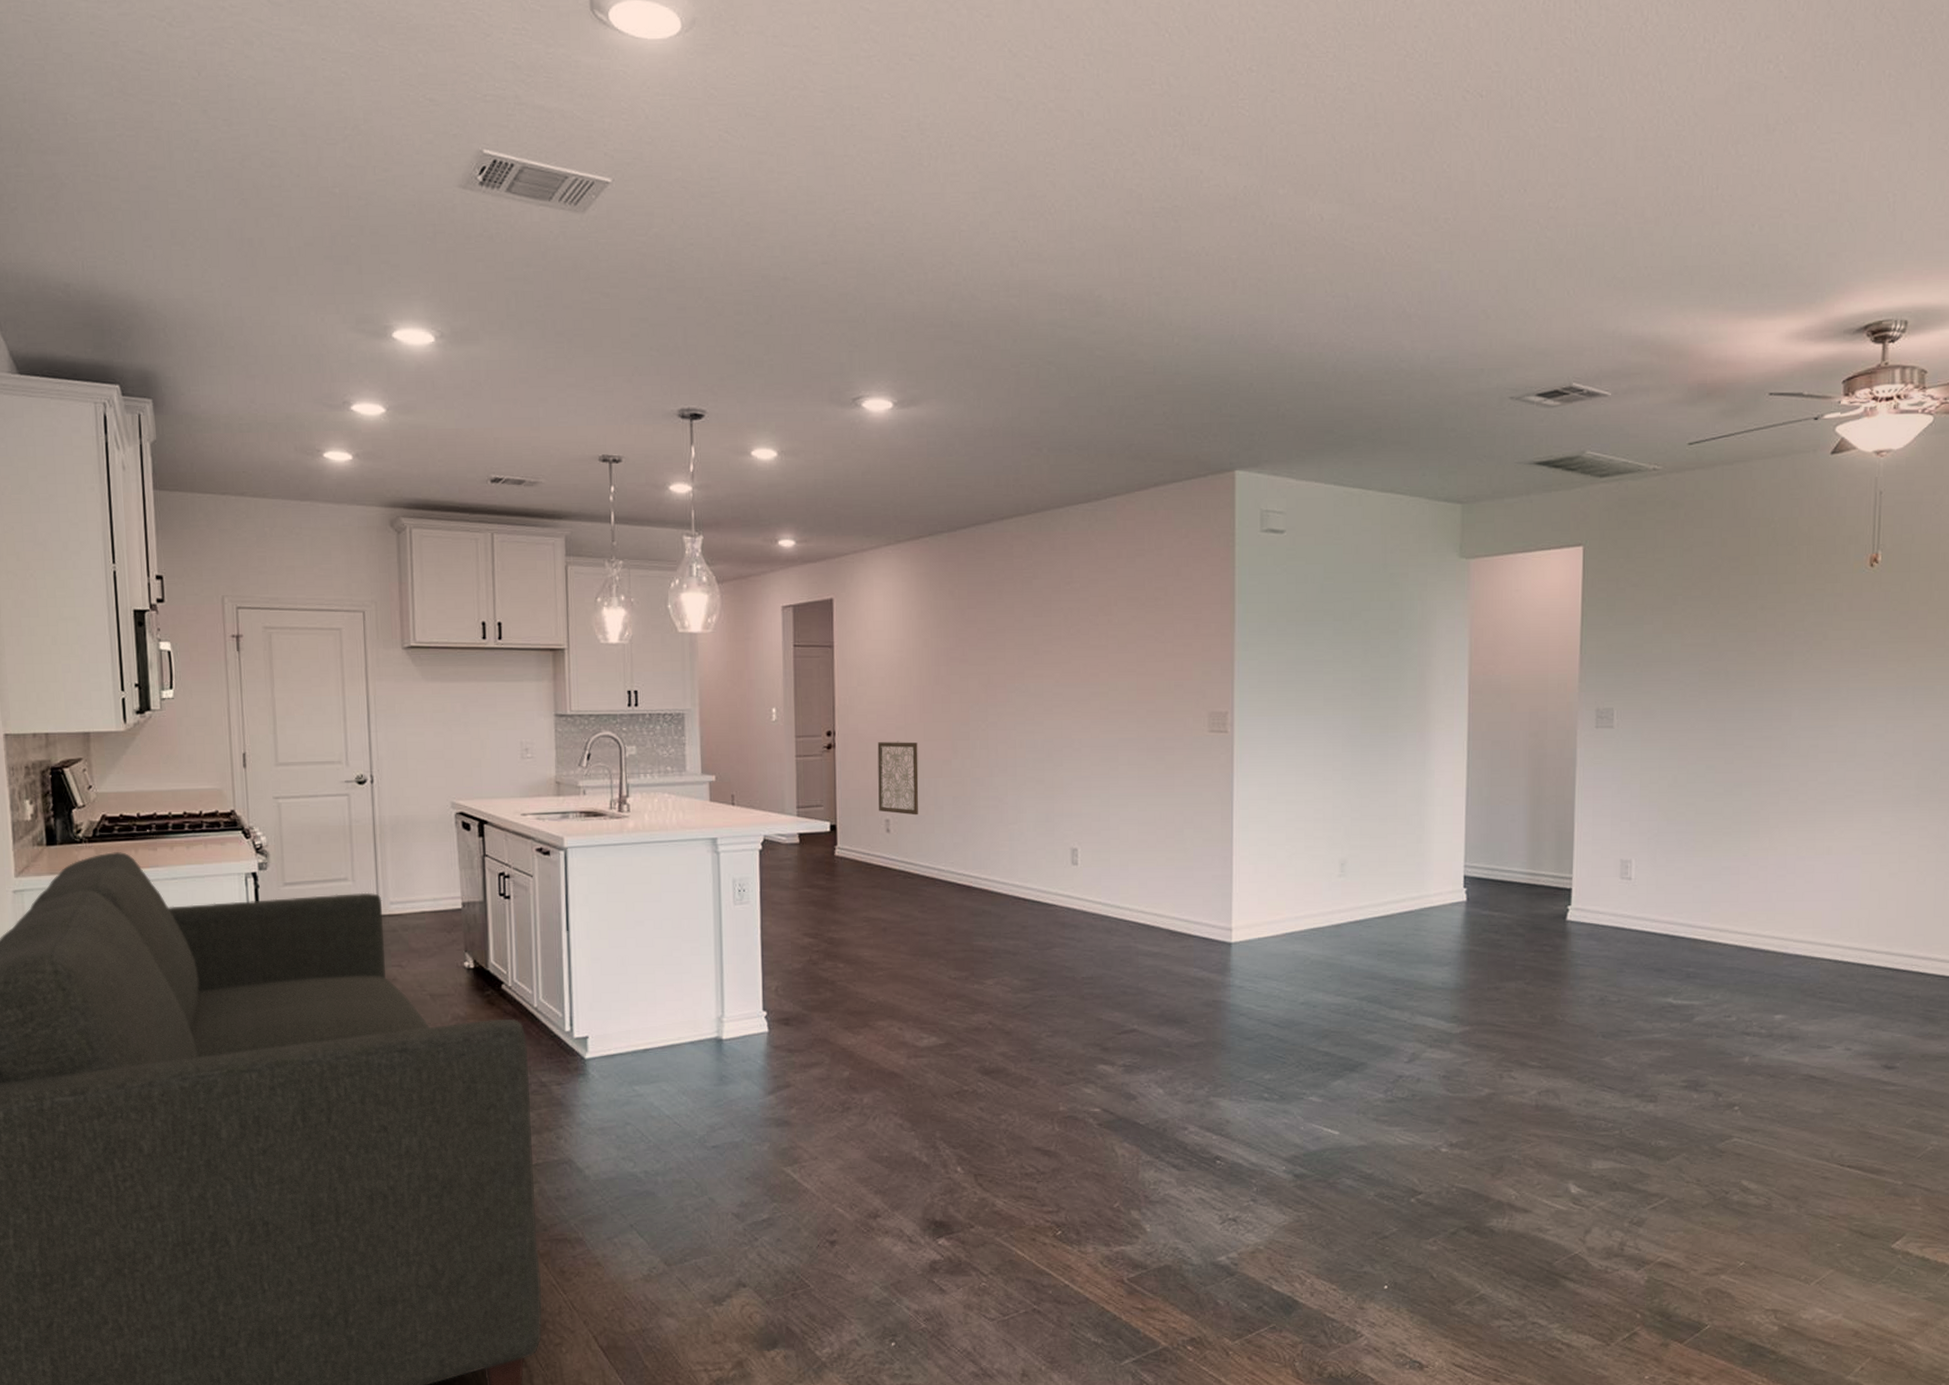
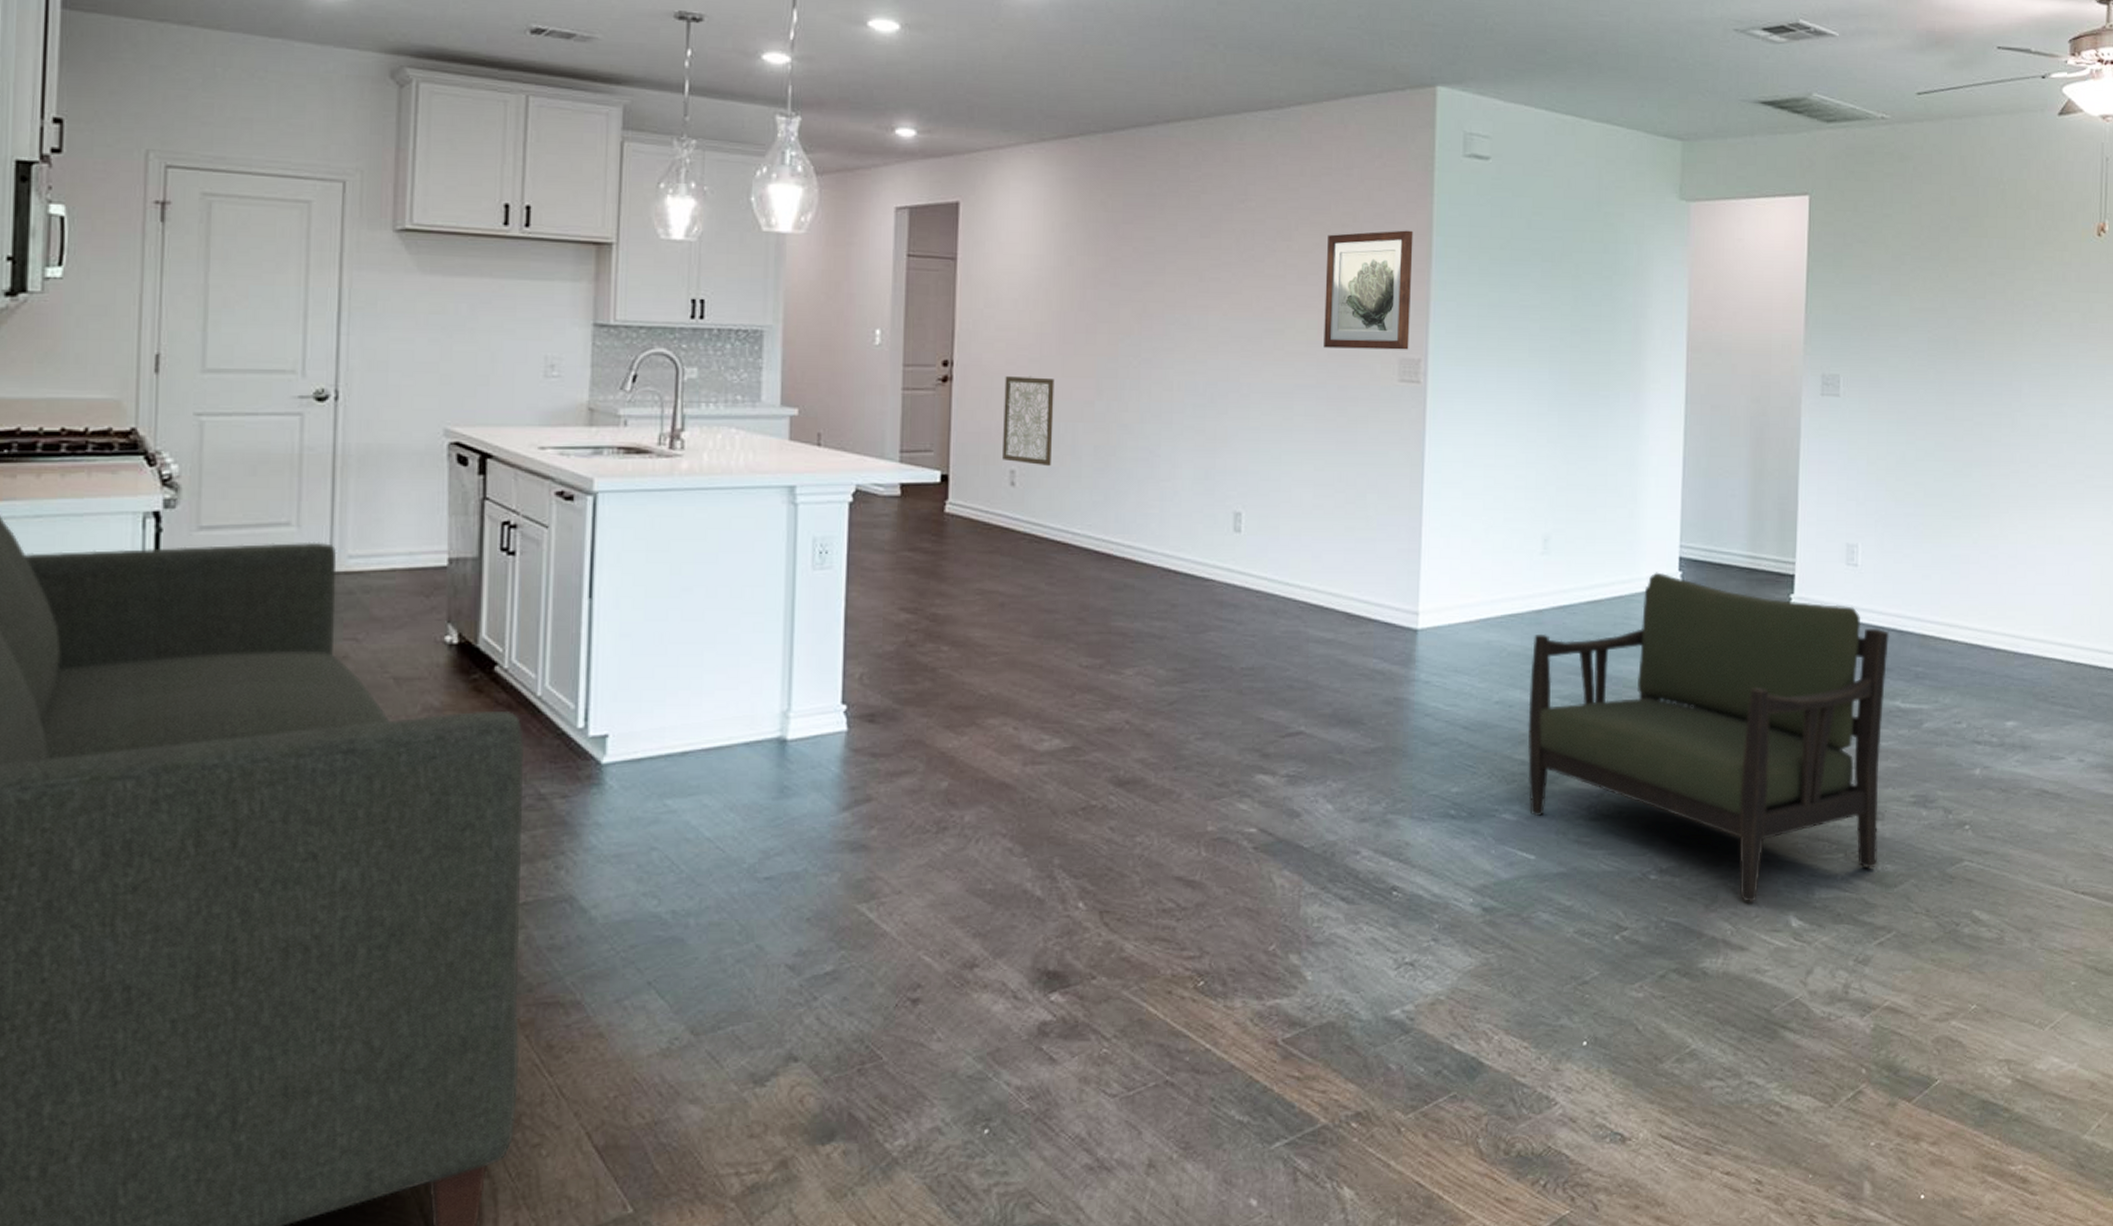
wall art: none [1142,600,1218,706] -> present [1324,230,1413,350]
armchair: none [1330,889,1662,1172] -> present [1527,572,1890,902]

